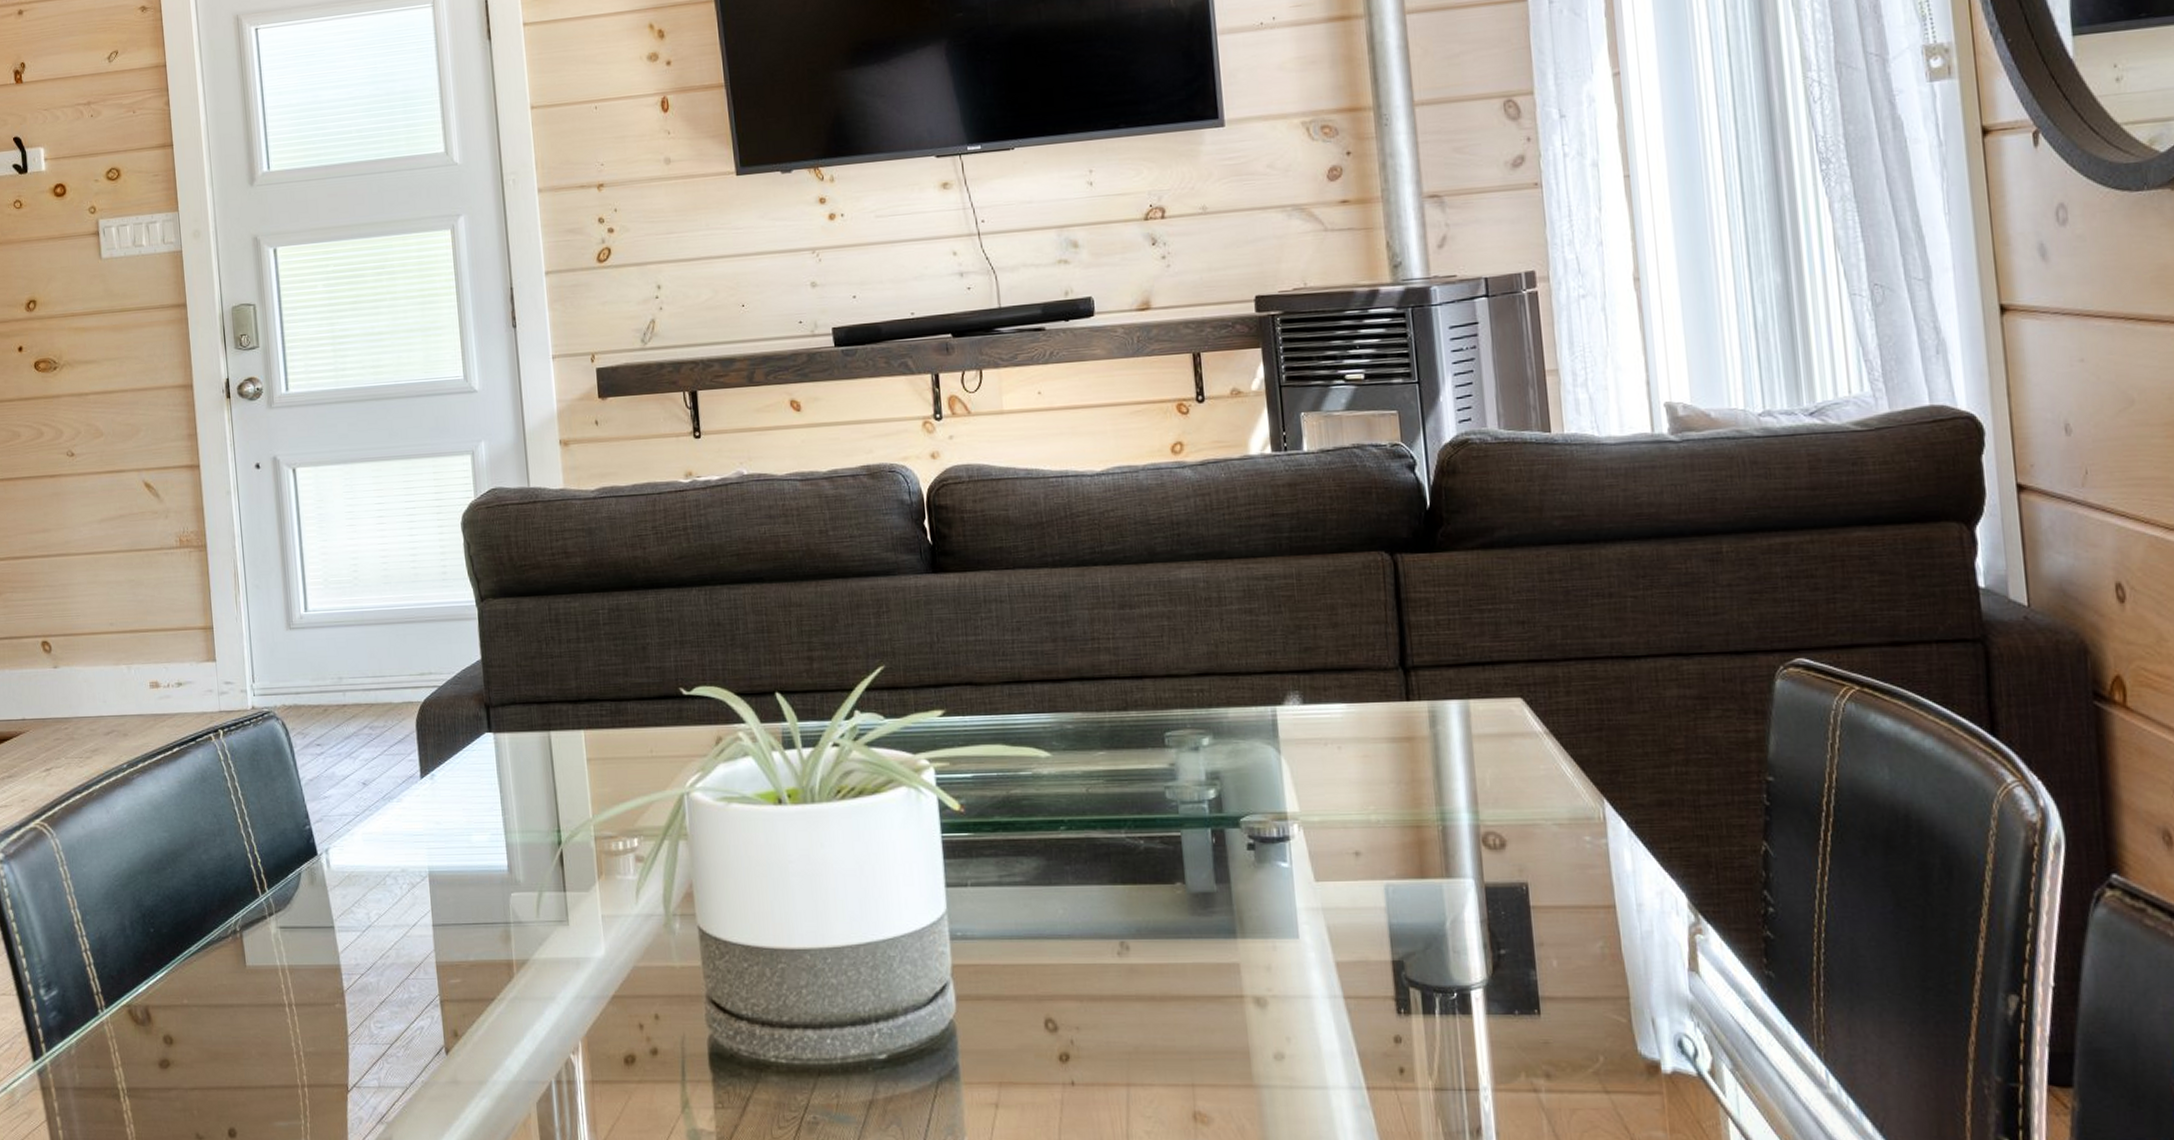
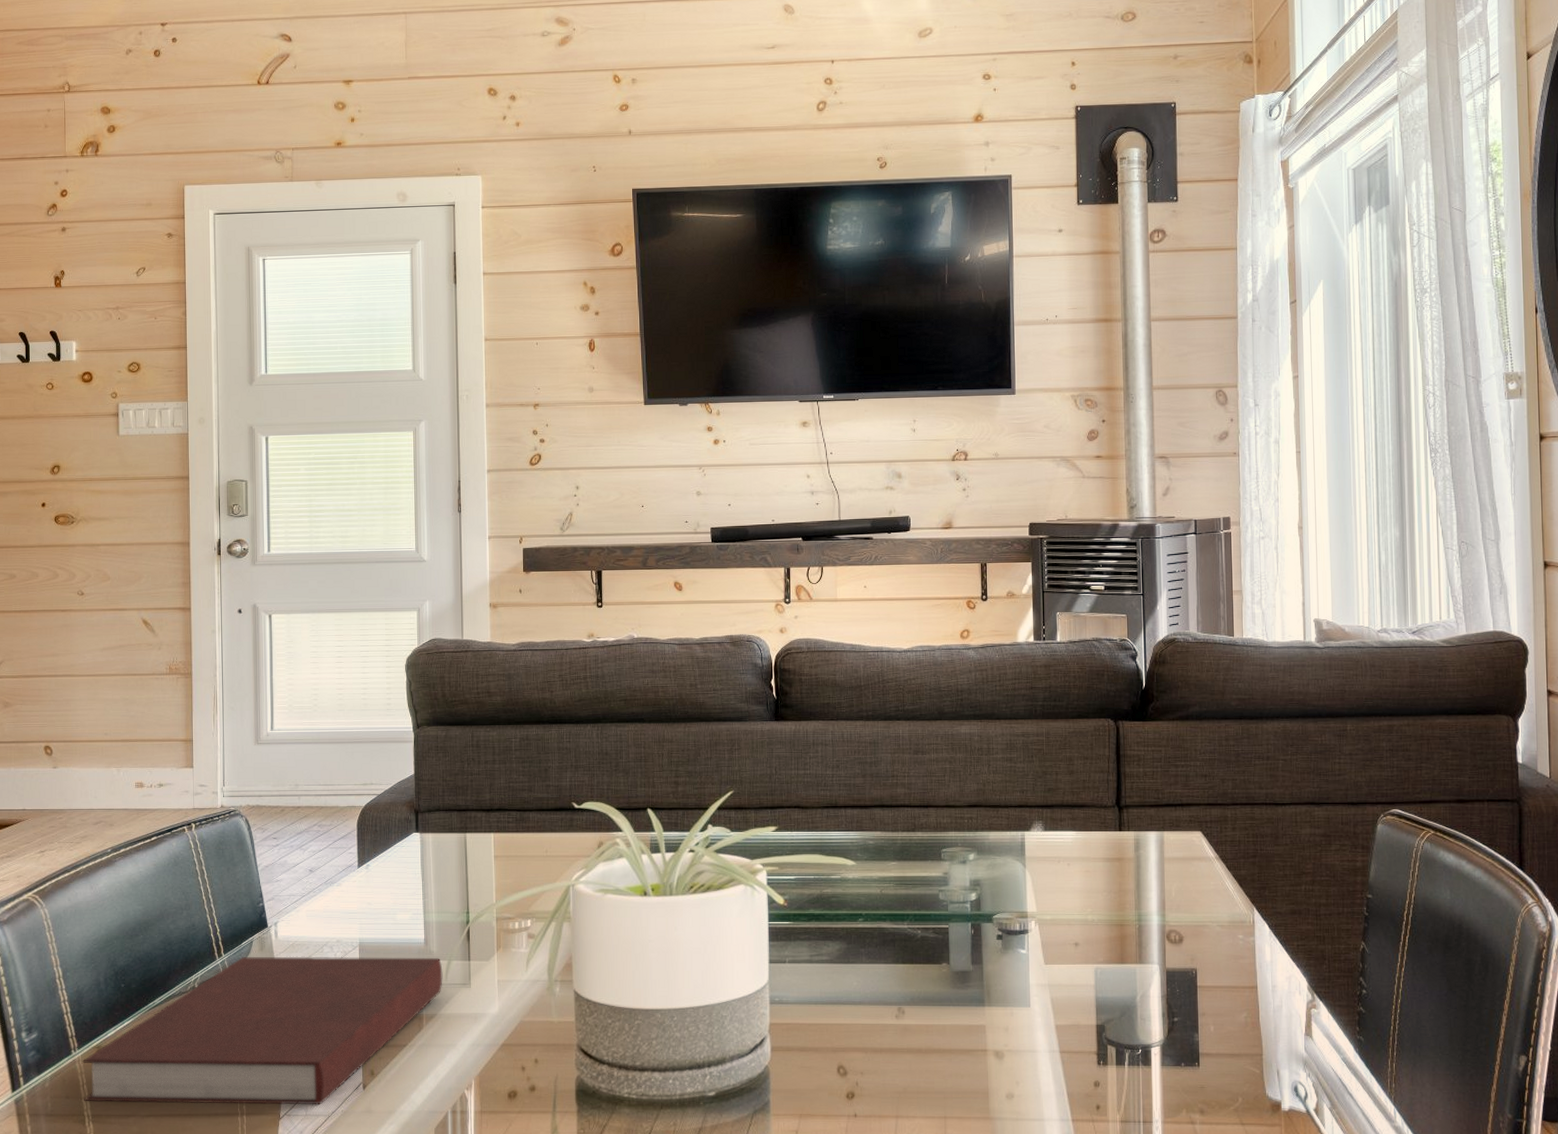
notebook: none [111,888,534,1074] -> present [82,956,443,1105]

